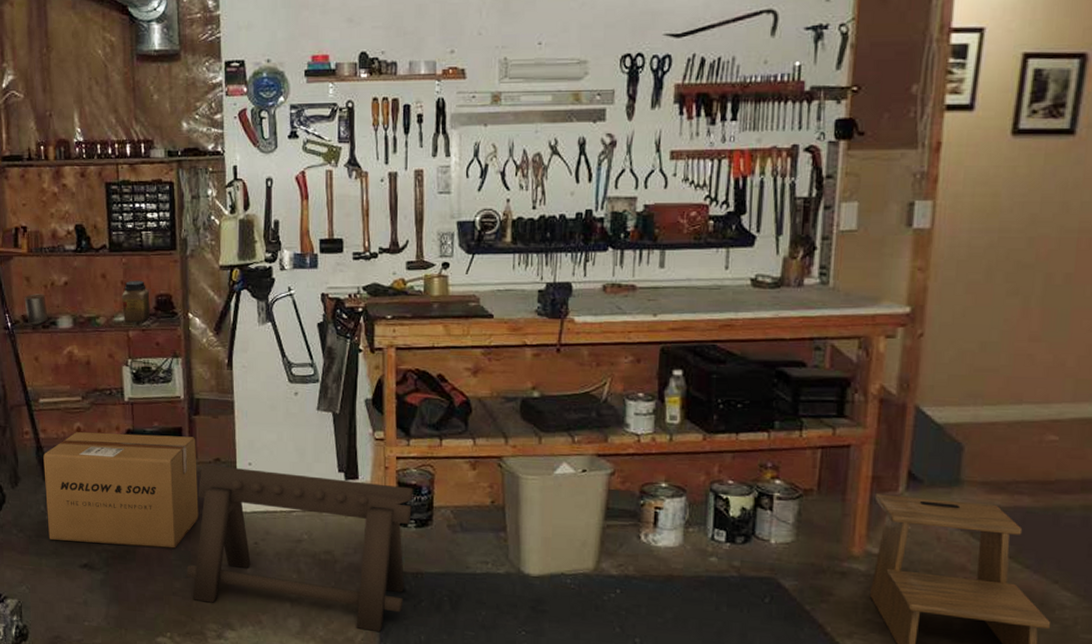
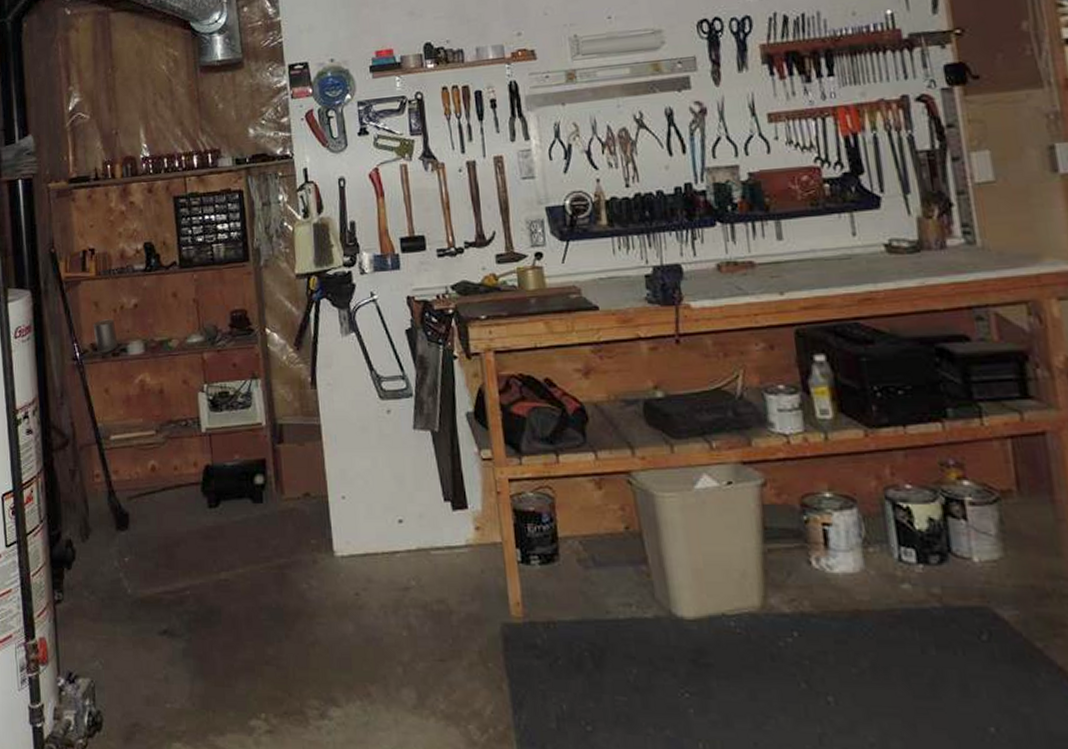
box: present [43,432,199,549] -> none [116,469,290,606]
jar: present [122,280,150,323] -> none [194,296,225,344]
sawhorse: present [186,464,413,633] -> none [279,500,536,702]

